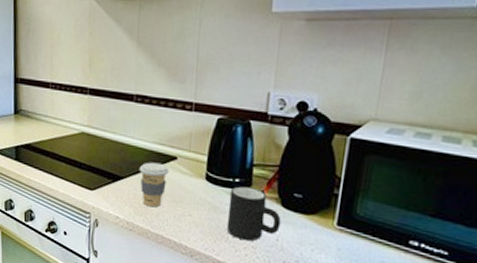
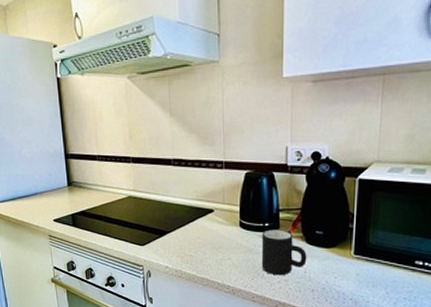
coffee cup: present [139,162,169,208] -> none [182,216,208,255]

